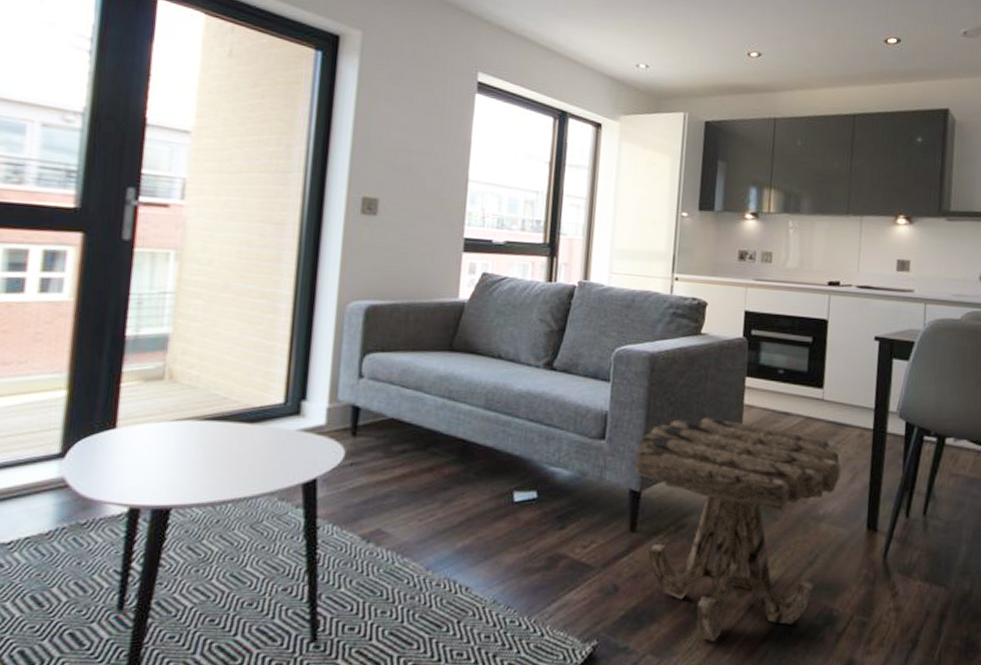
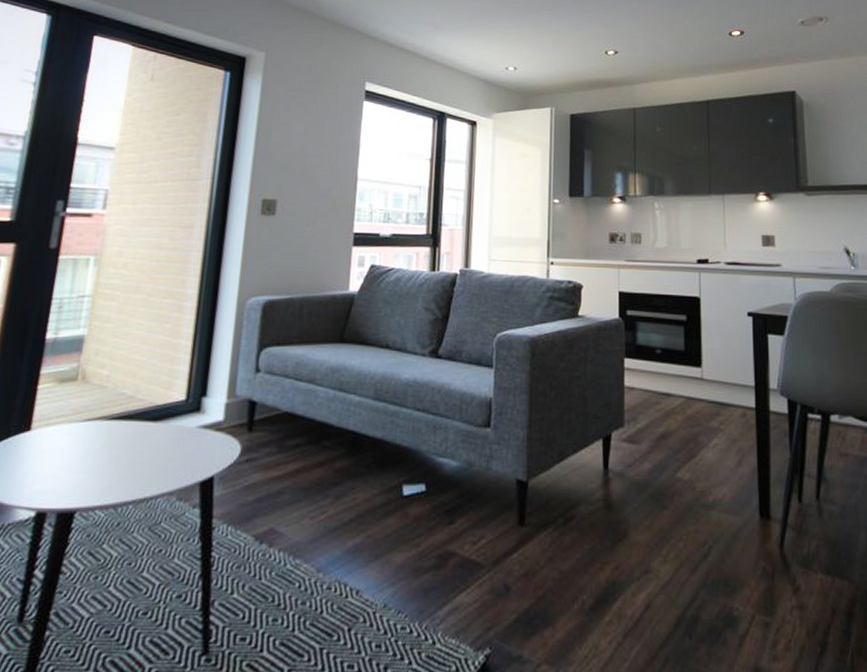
side table: present [635,417,842,643] -> none [520,400,727,649]

